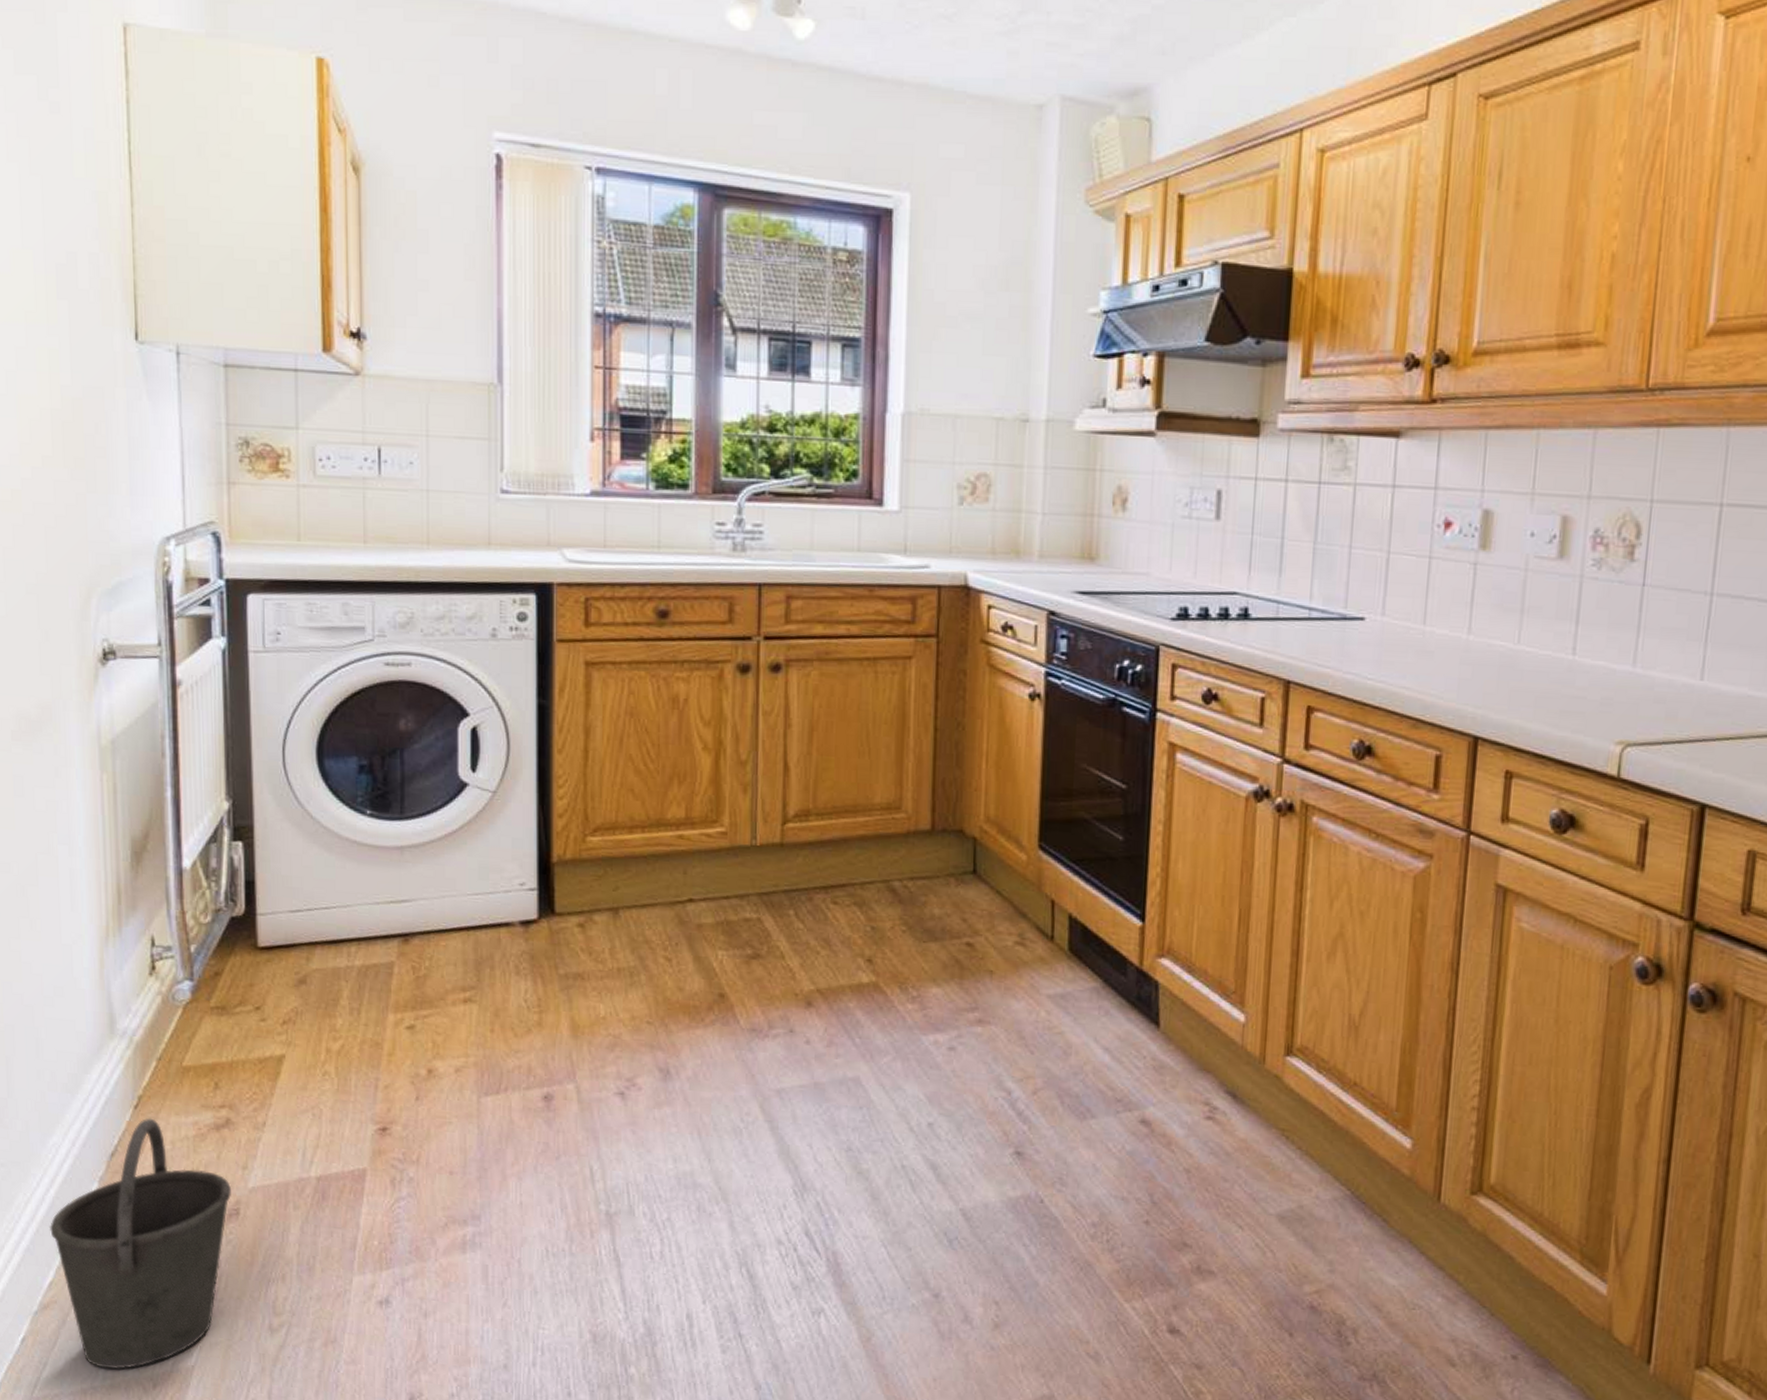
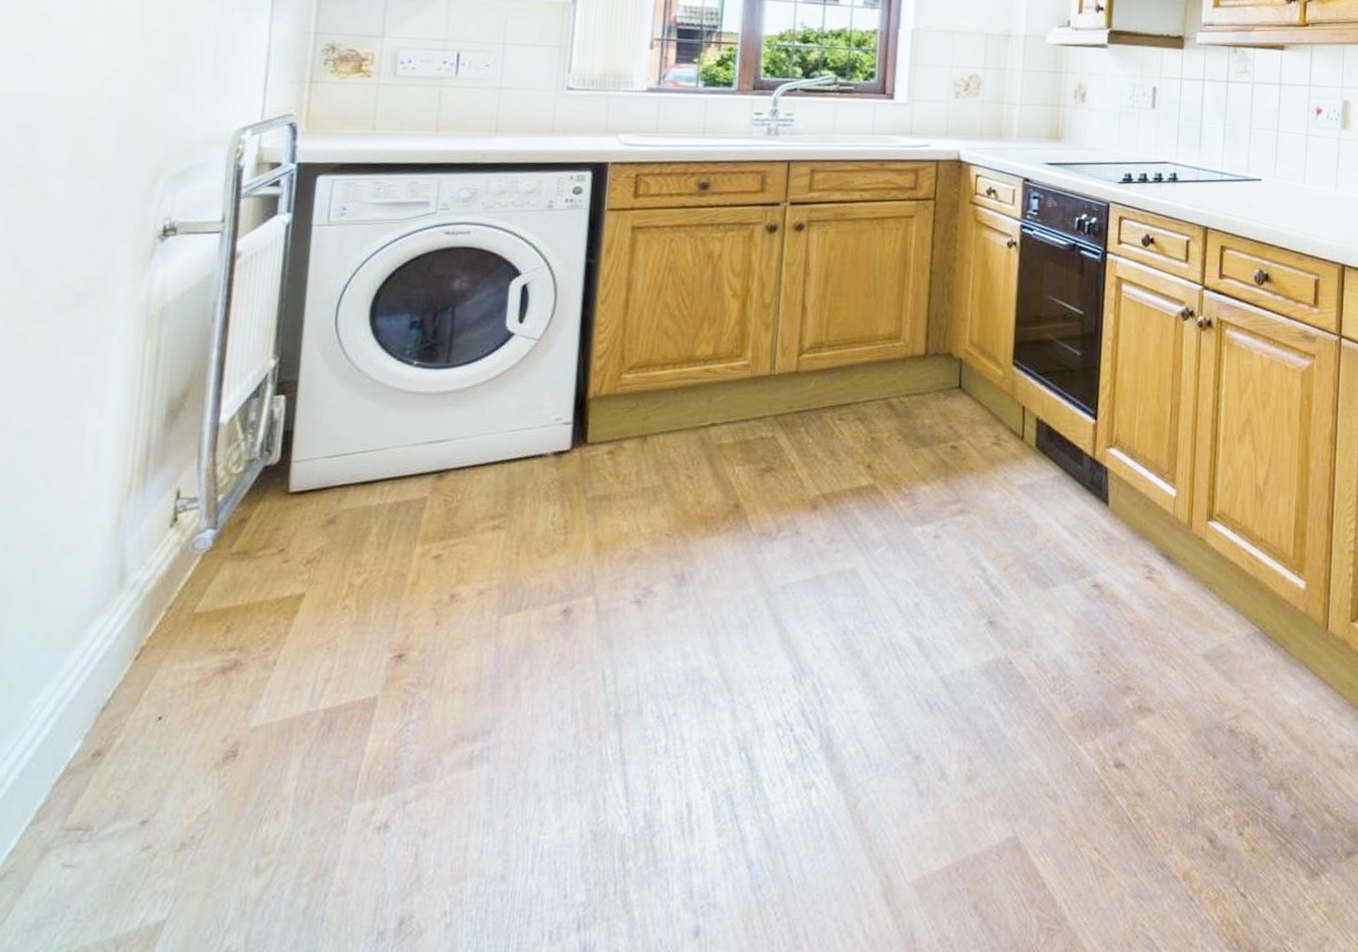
bucket: present [49,1118,231,1369] -> none [18,668,231,936]

